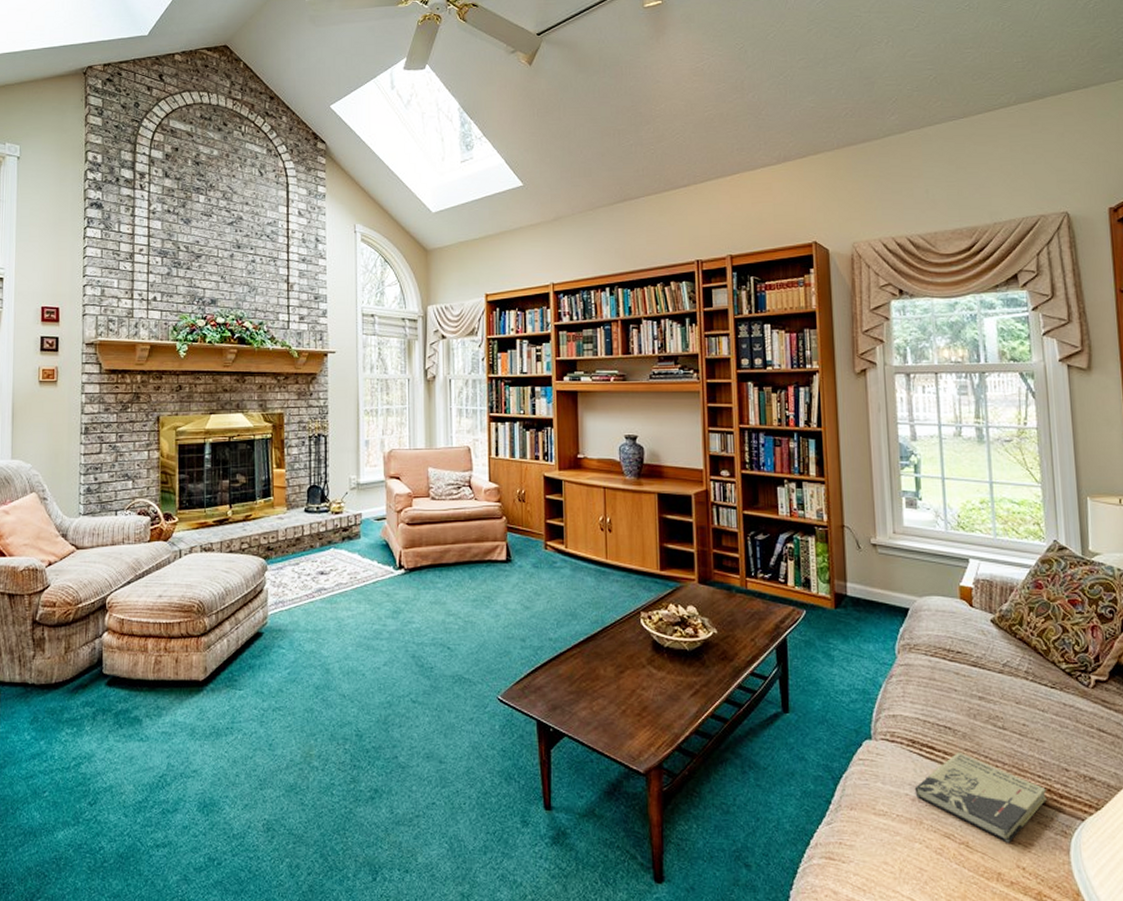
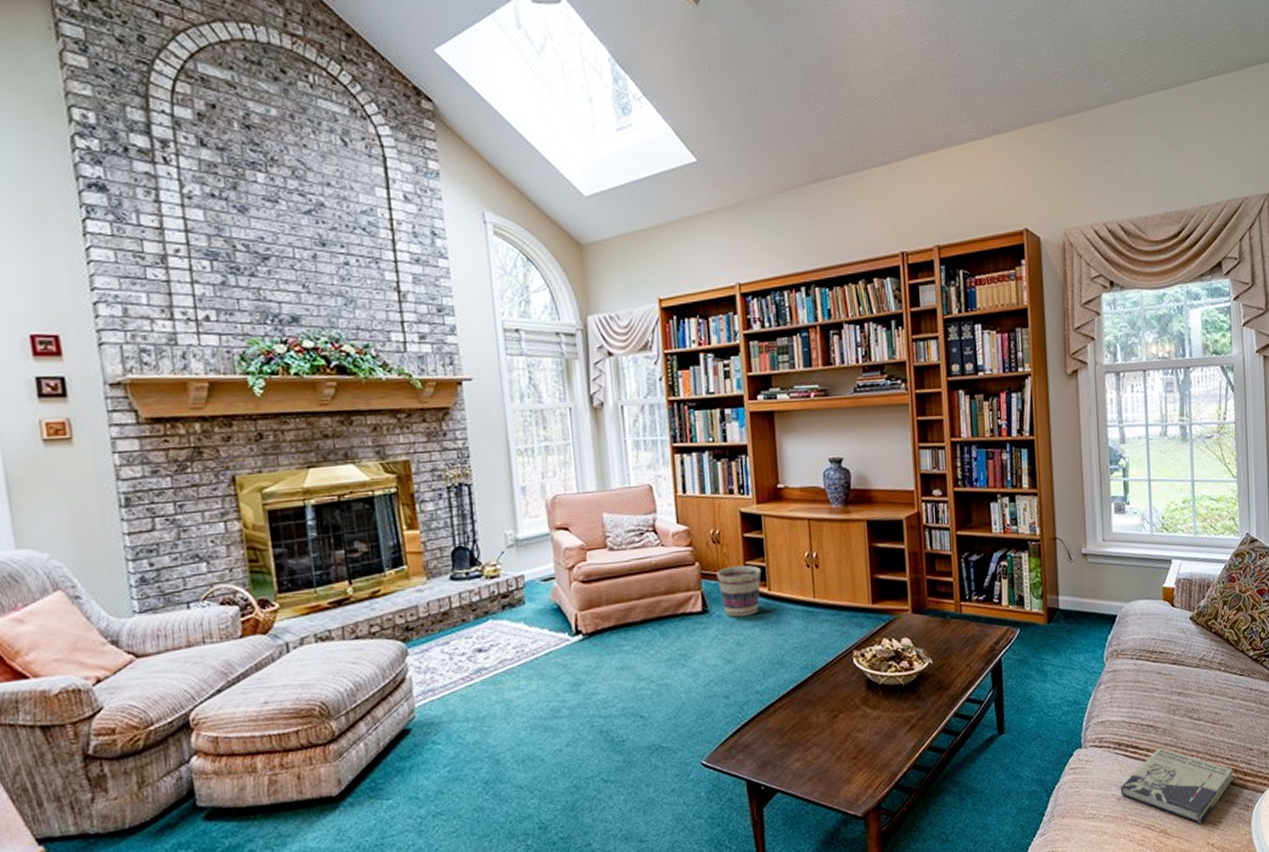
basket: none [521,523,560,569] -> present [717,565,761,617]

